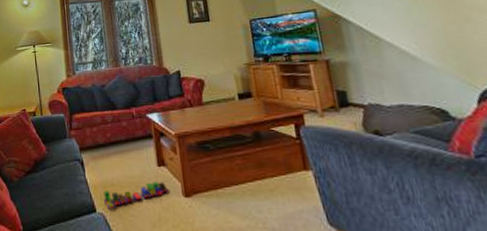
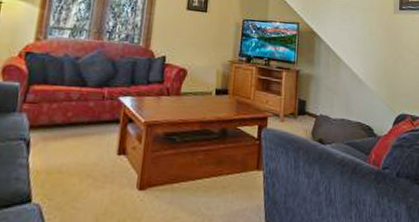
toy train: present [103,182,168,210] -> none [43,171,122,200]

